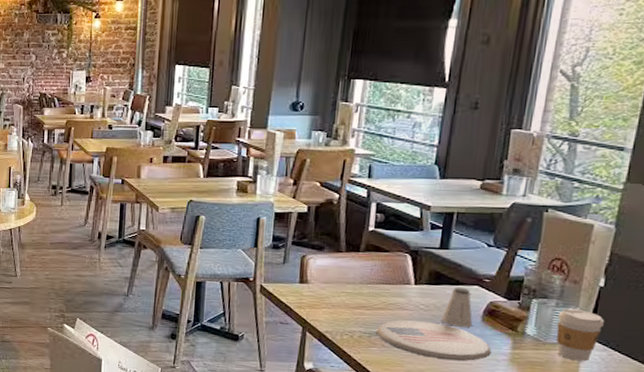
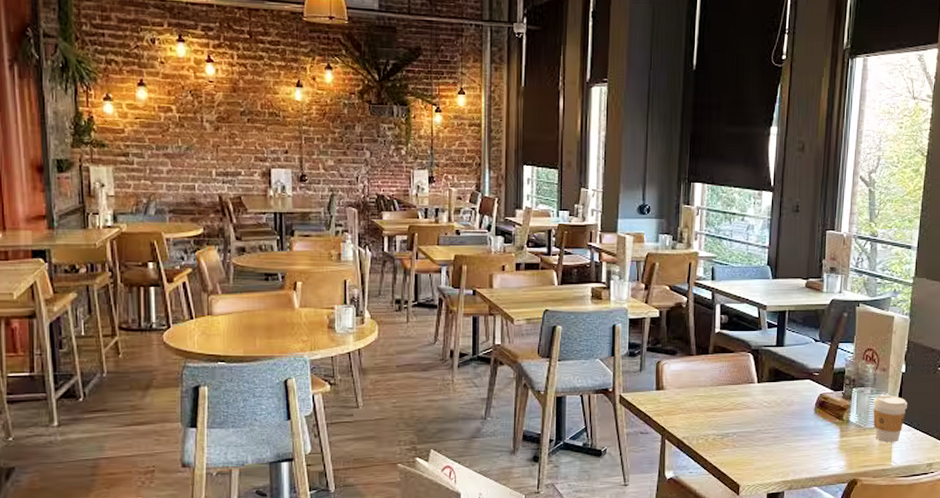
plate: present [376,320,492,361] -> none [728,418,824,454]
saltshaker: present [442,287,473,327] -> none [782,382,808,421]

